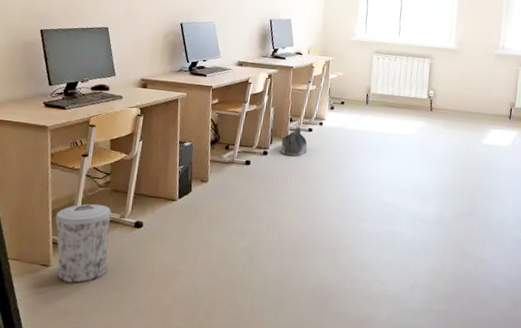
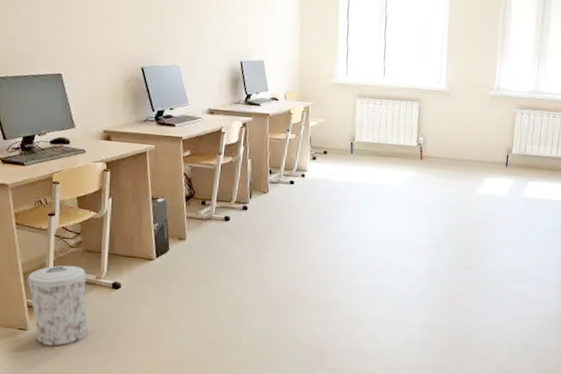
saddlebag: present [280,128,308,156] -> none [260,180,290,211]

